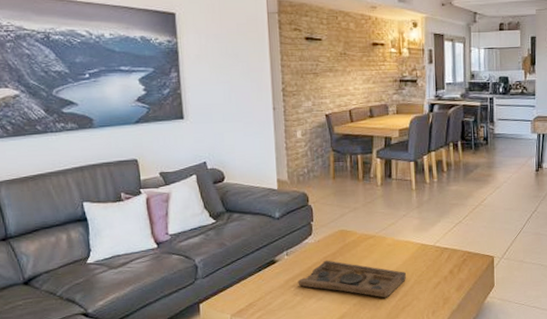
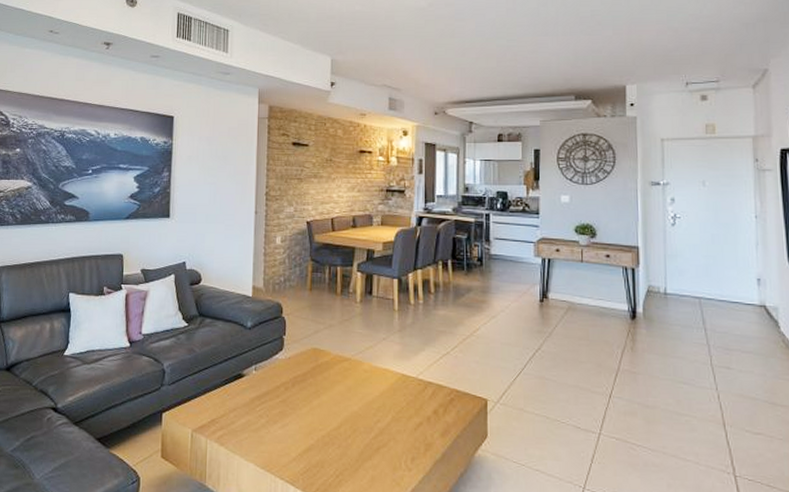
decorative tray: present [297,260,407,298] -> none [264,380,384,434]

